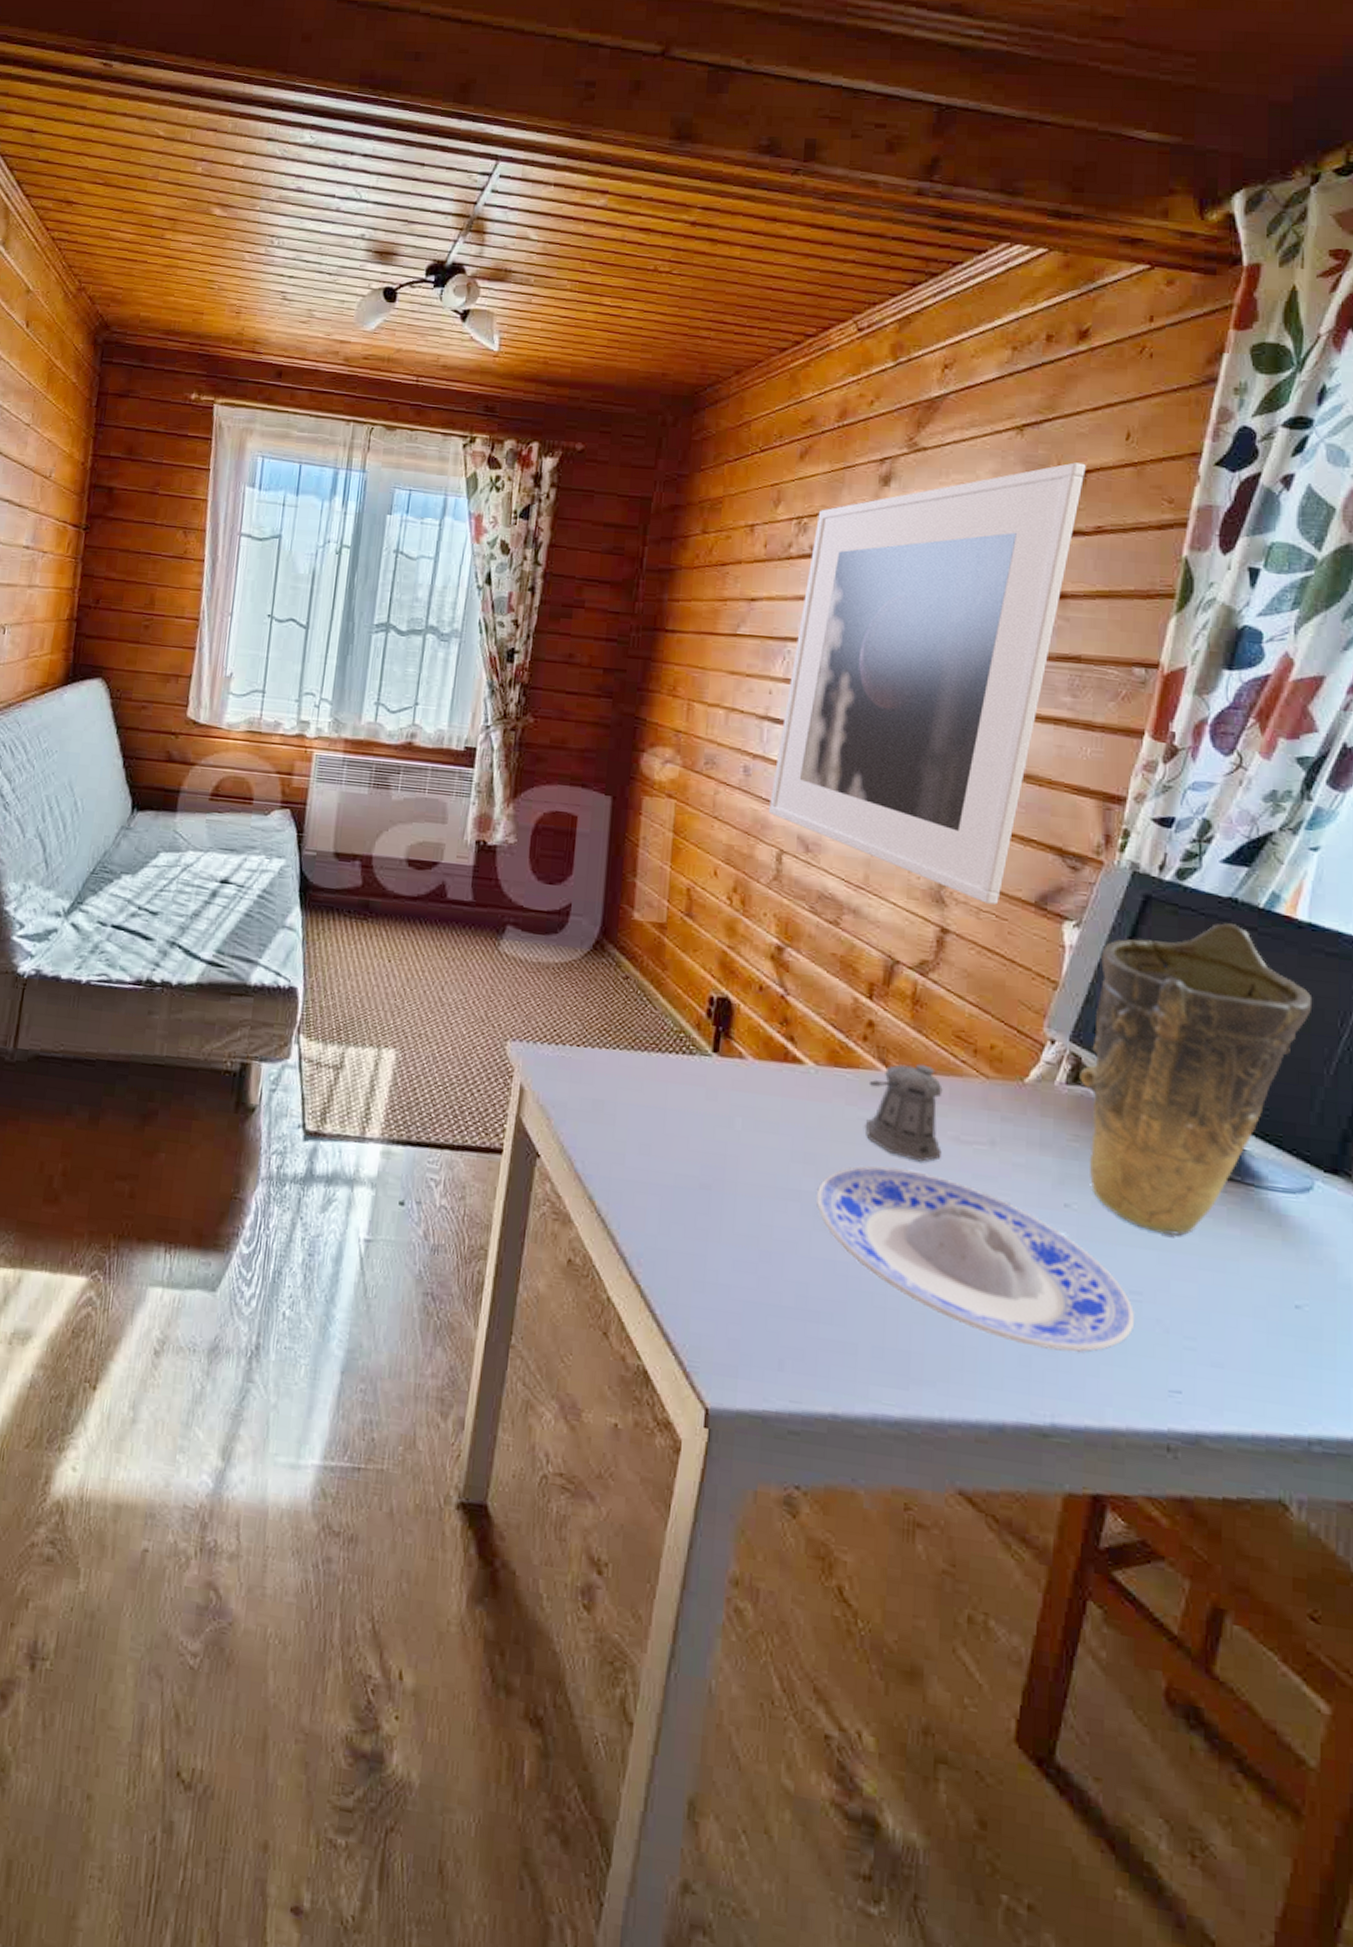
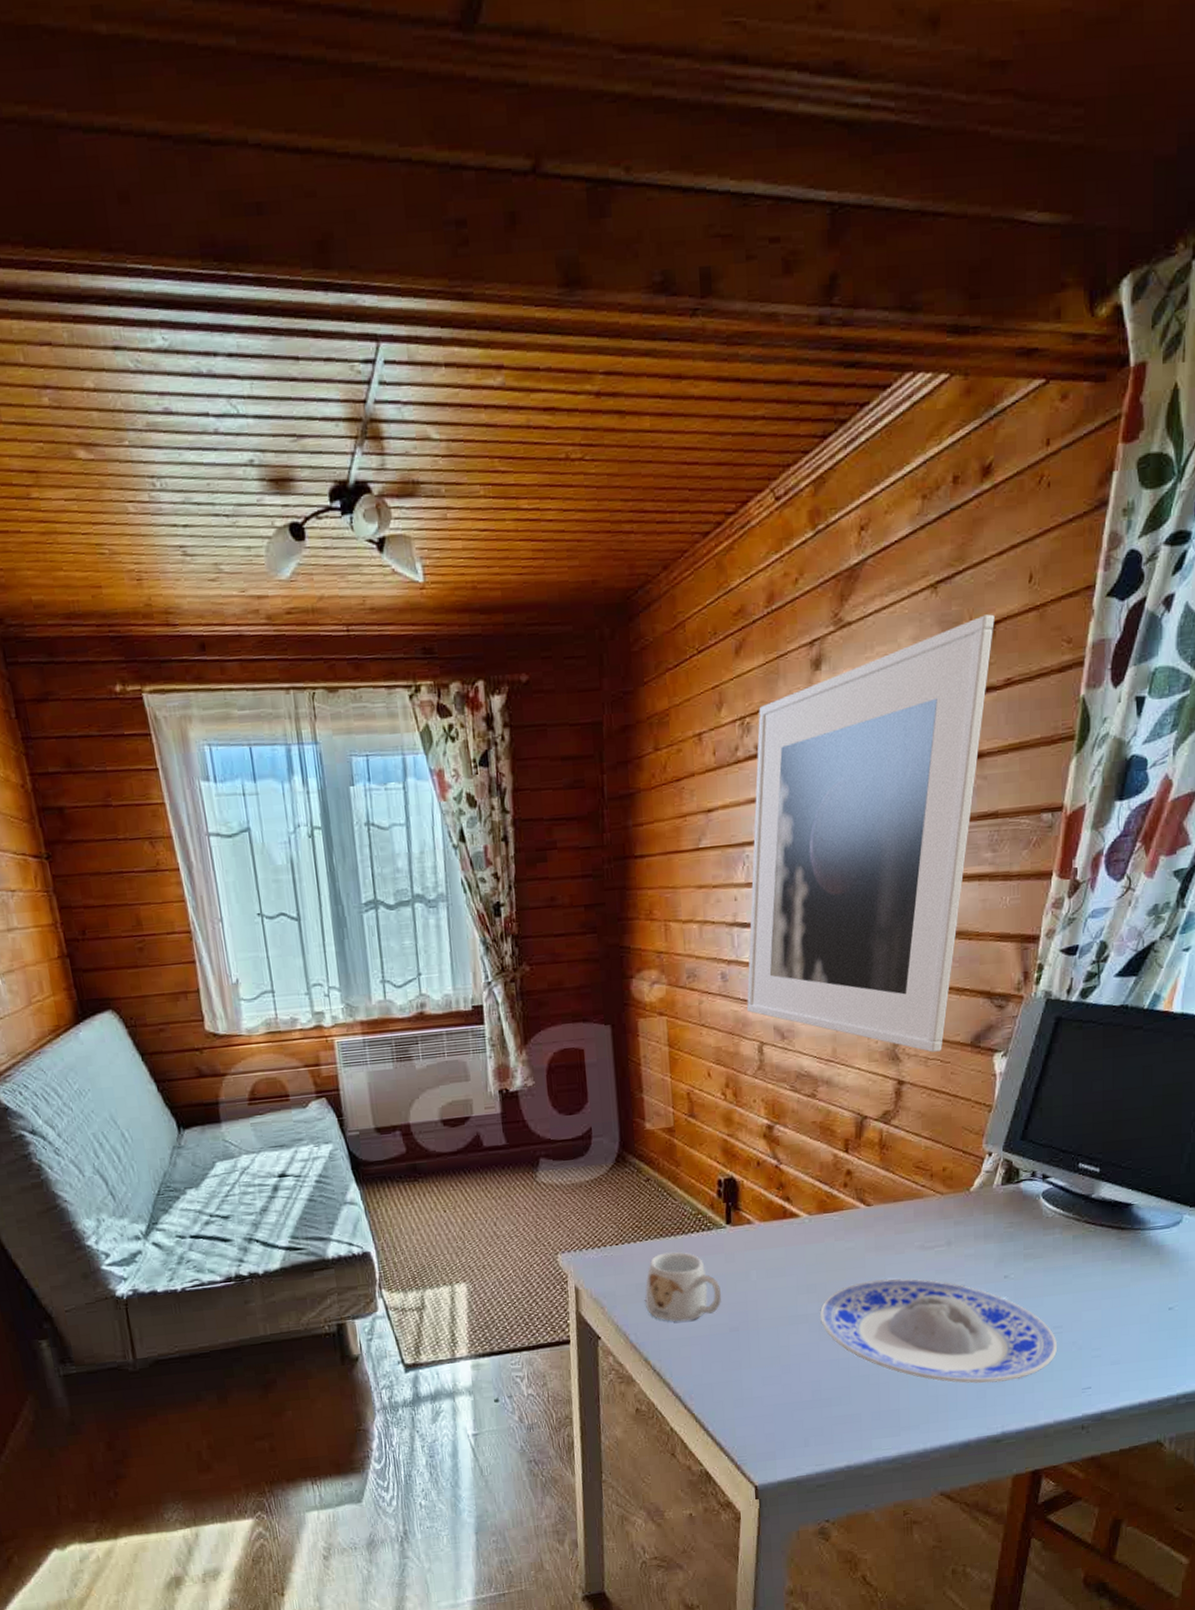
mug: none [601,1069,695,1163] -> present [645,1252,721,1322]
pepper shaker: present [865,1063,943,1162] -> none [851,1195,911,1271]
vase: present [1079,923,1313,1236] -> none [1011,1027,1184,1281]

